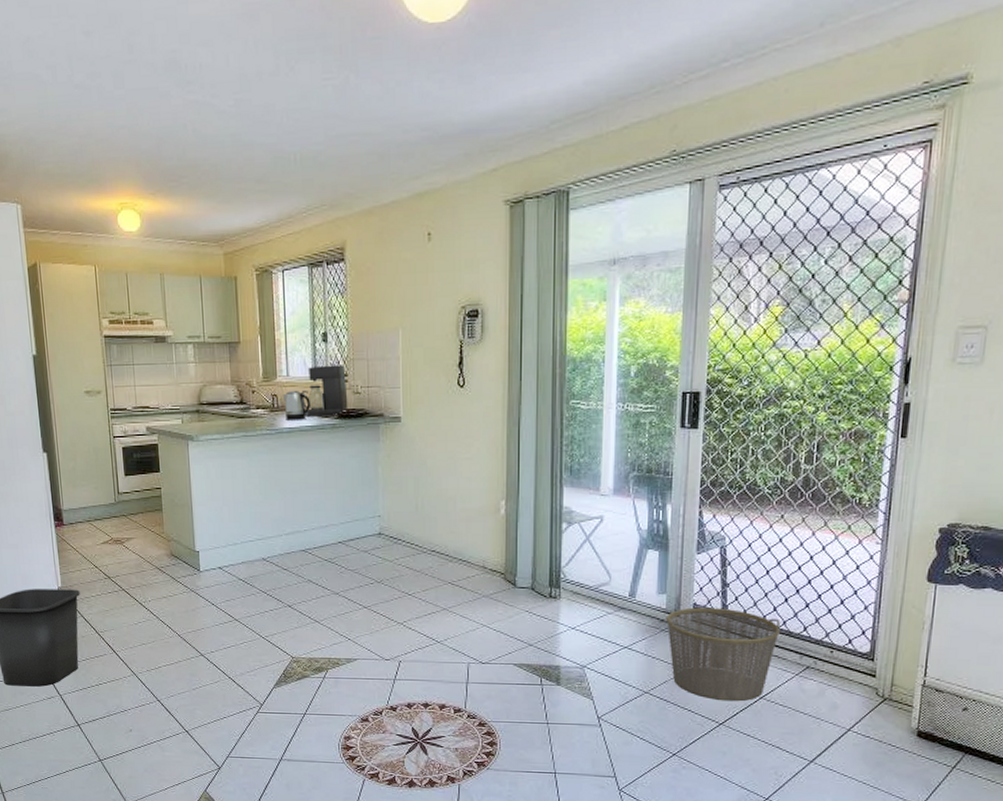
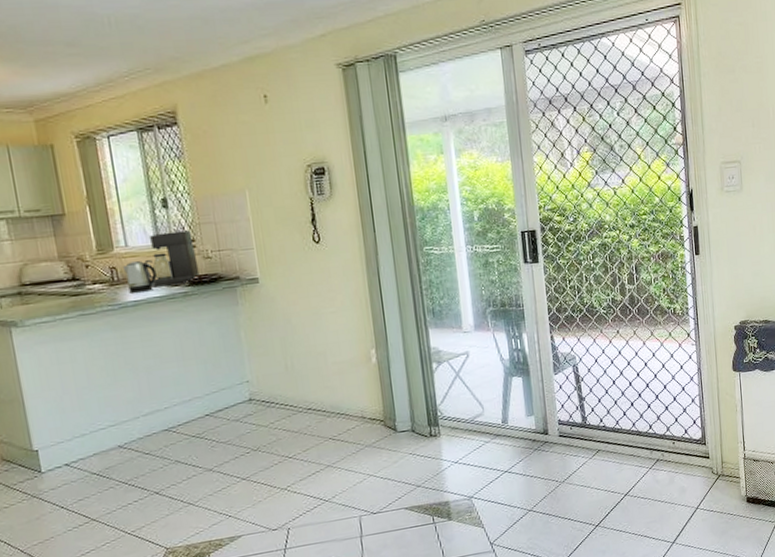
basket: present [665,607,780,702] -> none [536,420,632,505]

